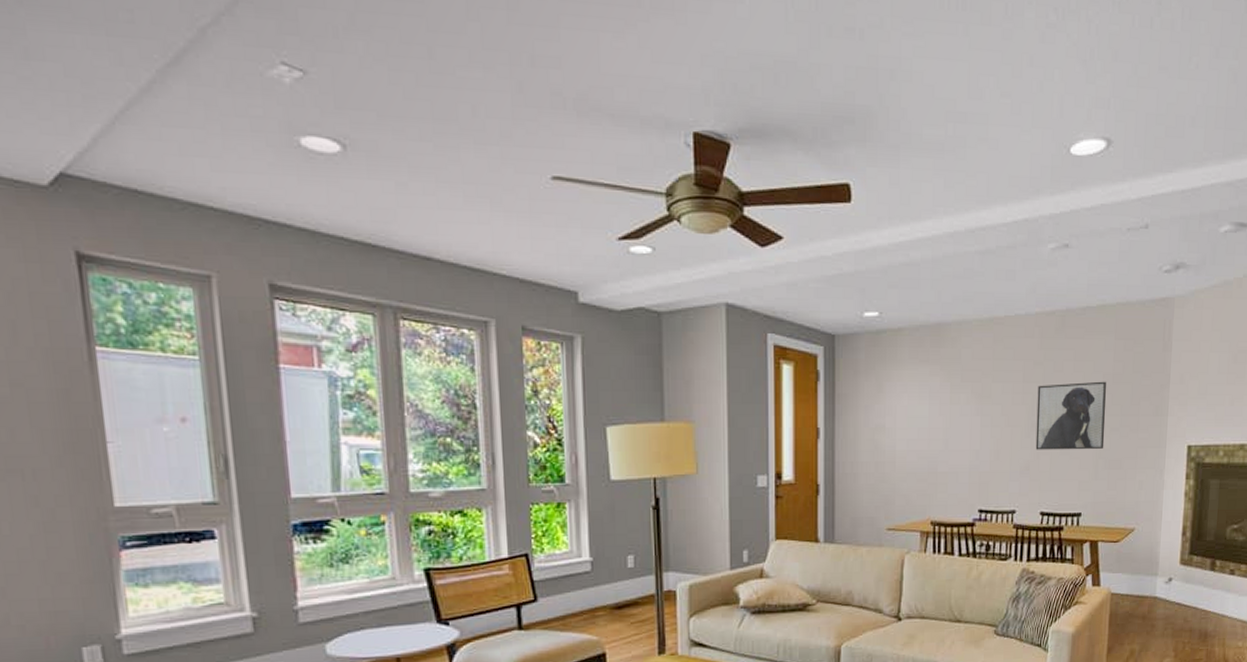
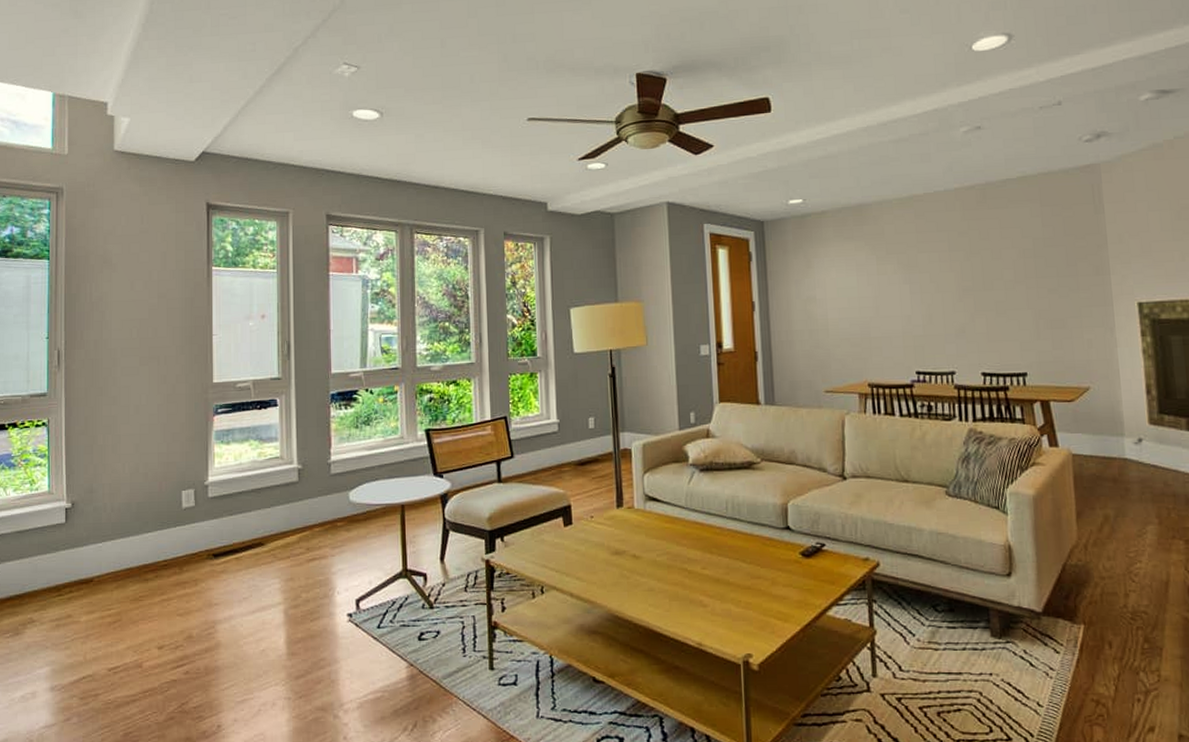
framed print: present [1035,381,1107,450] -> none [965,245,1044,314]

